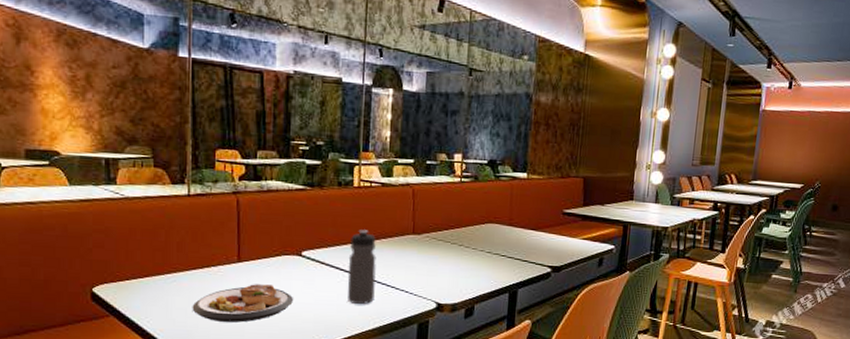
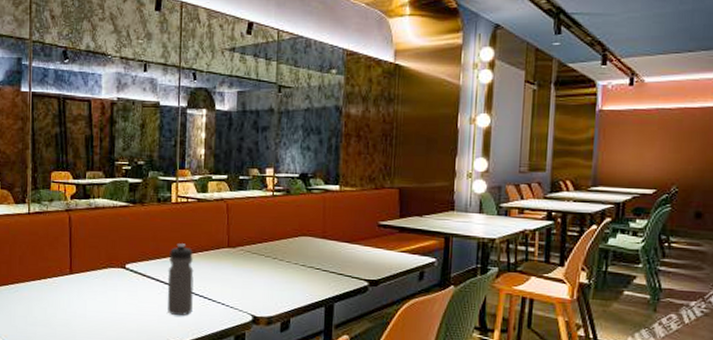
plate: present [192,284,293,323] -> none [31,294,118,331]

